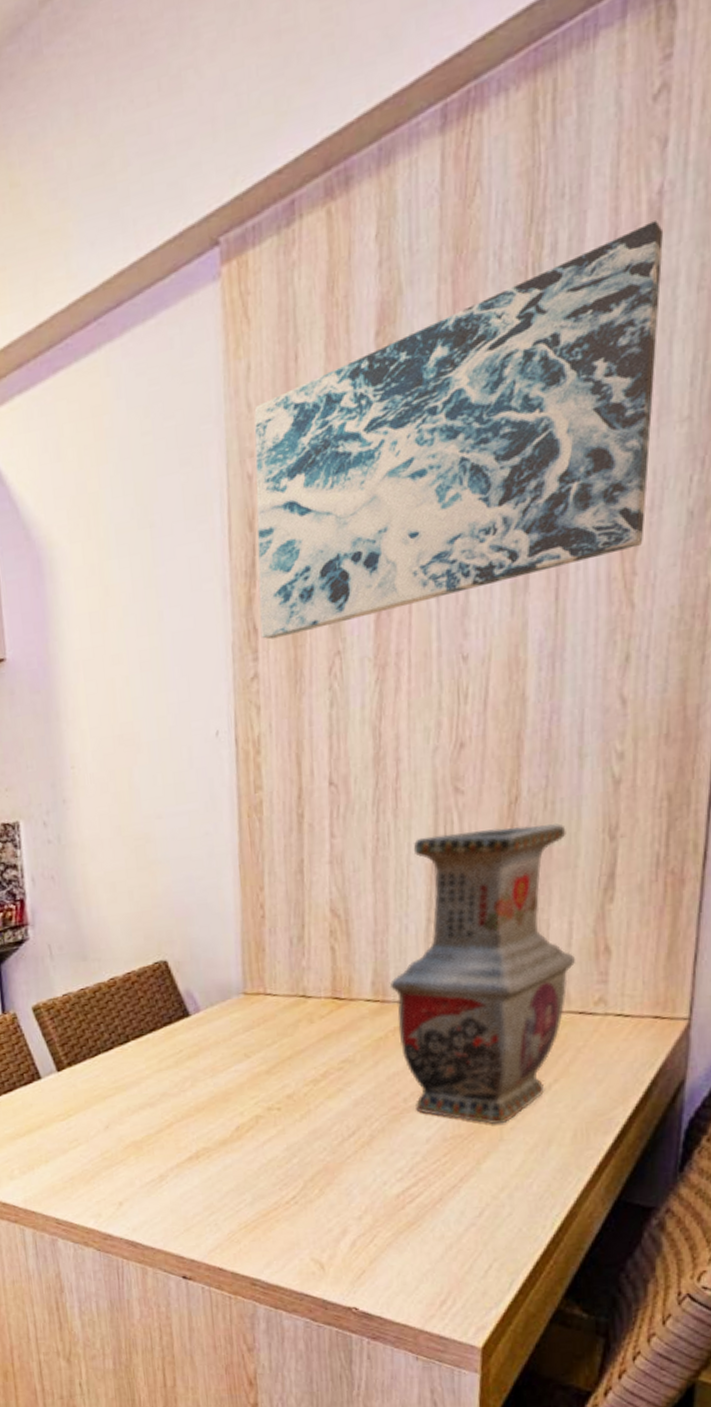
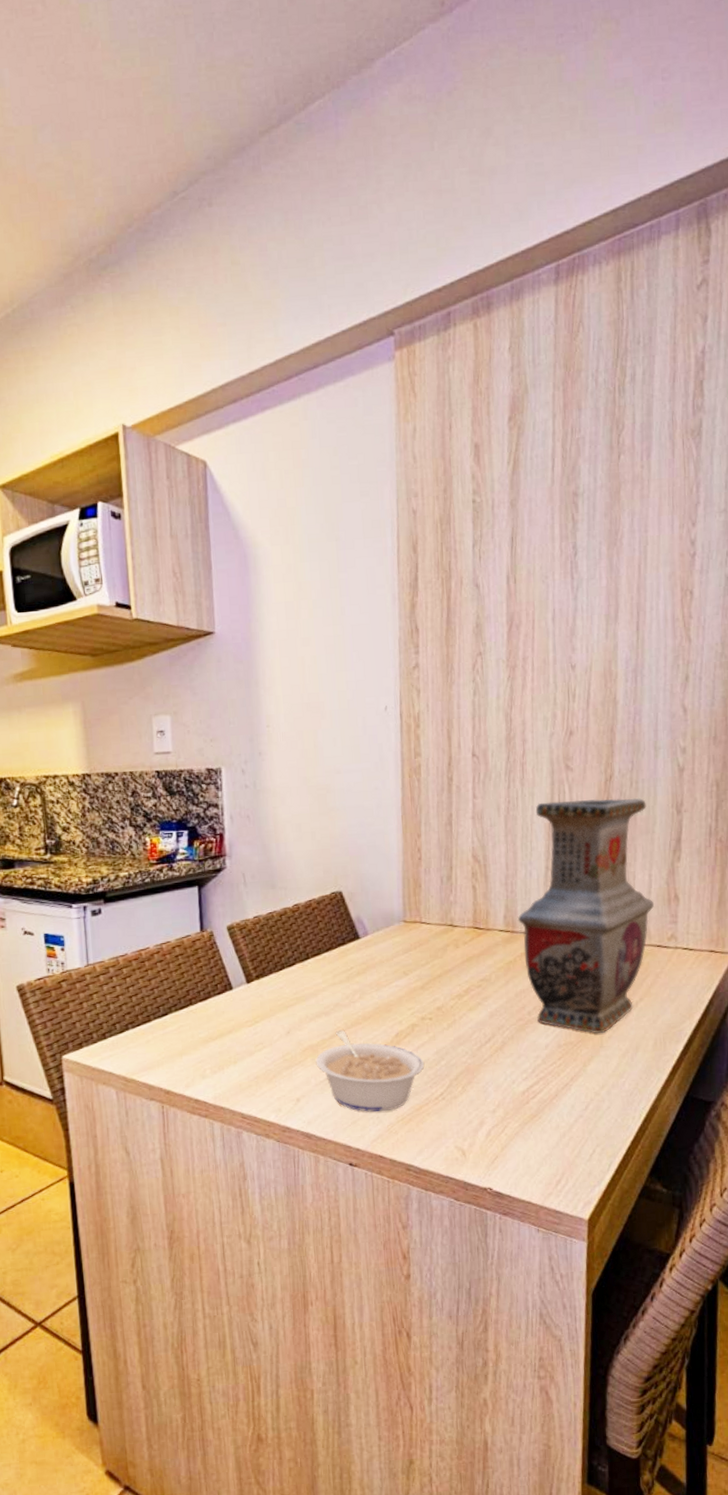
legume: none [140,1123,272,1219] -> present [315,1029,425,1112]
wall art: present [254,220,663,640] -> none [418,371,705,638]

